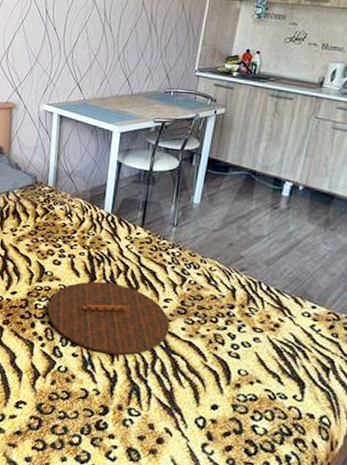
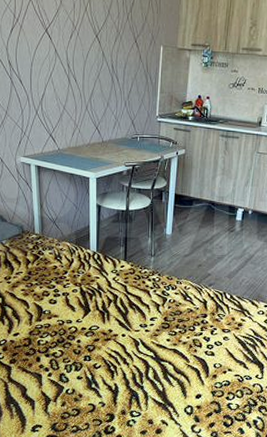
tray: present [47,281,170,356] -> none [49,312,157,372]

